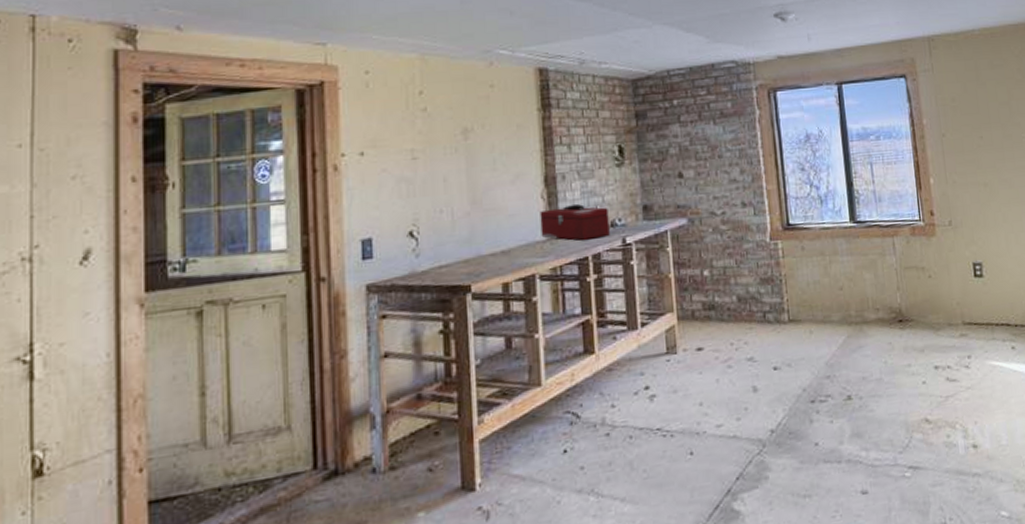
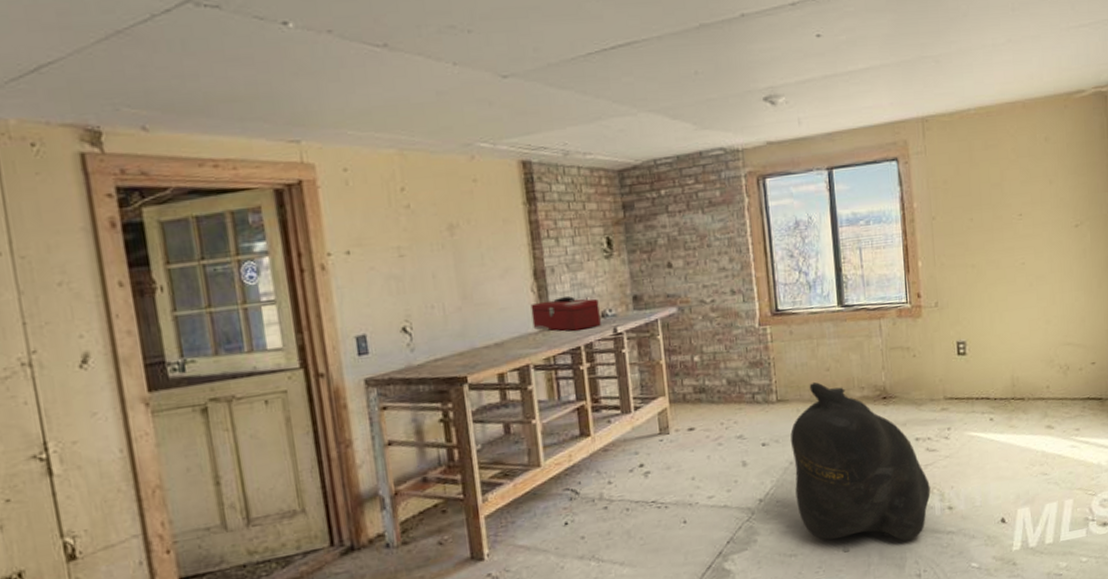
trash bag: none [803,301,953,483] -> present [790,381,931,541]

